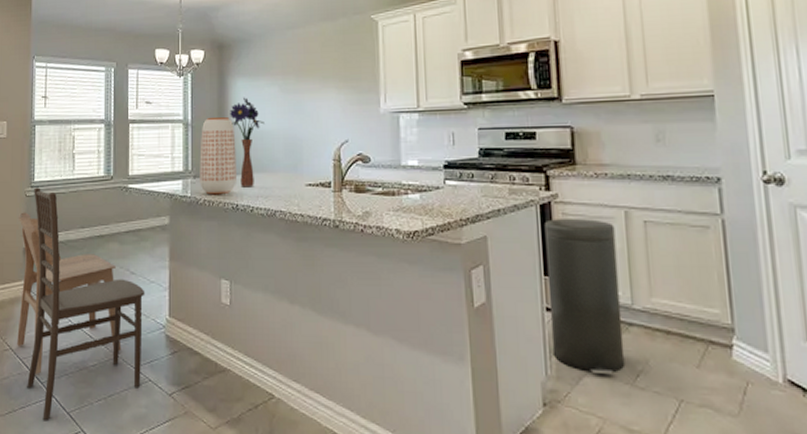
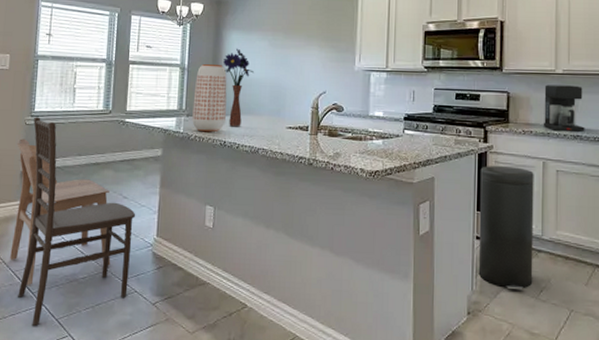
coffee maker: none [618,113,678,172] -> present [543,85,585,132]

